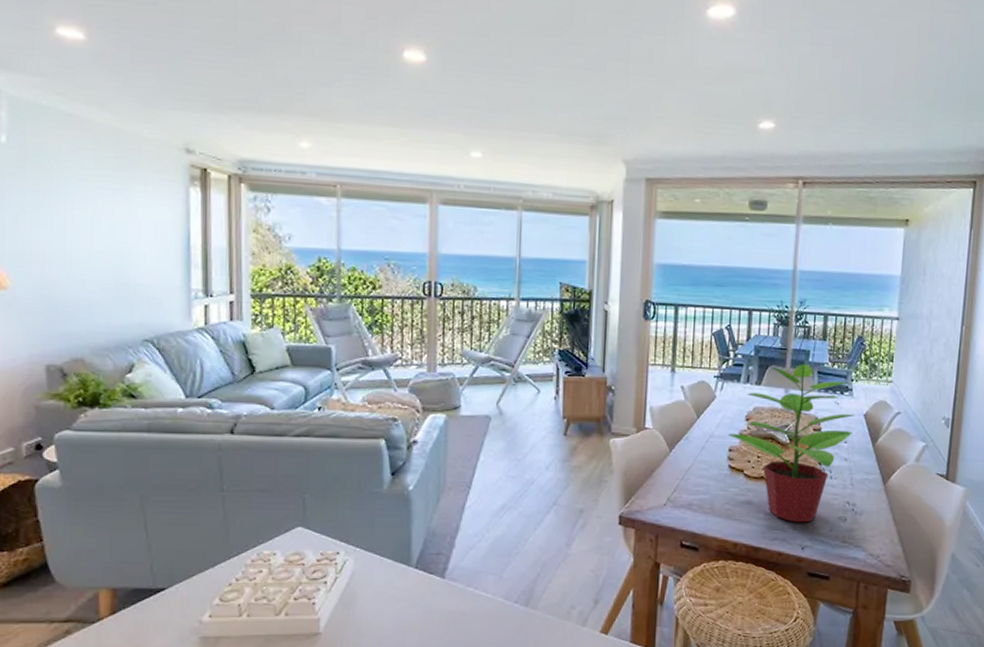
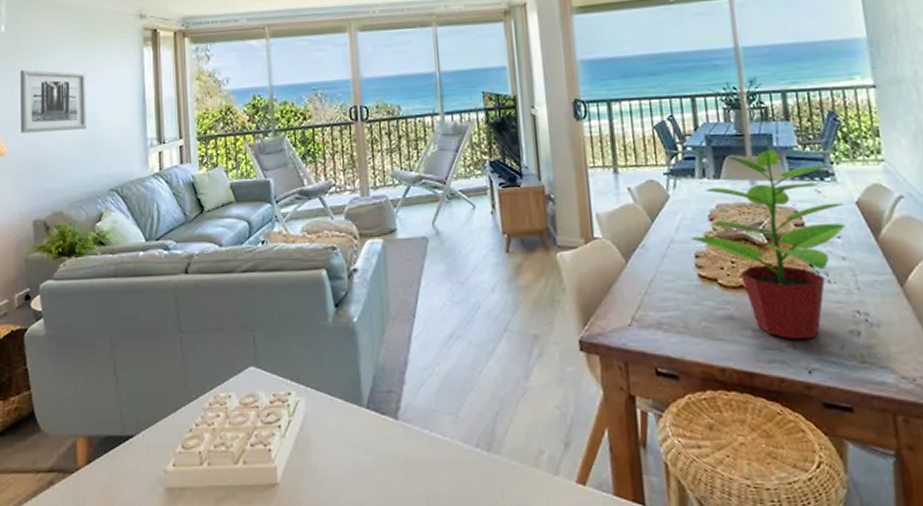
wall art: none [27,192,117,271] -> present [20,69,88,133]

